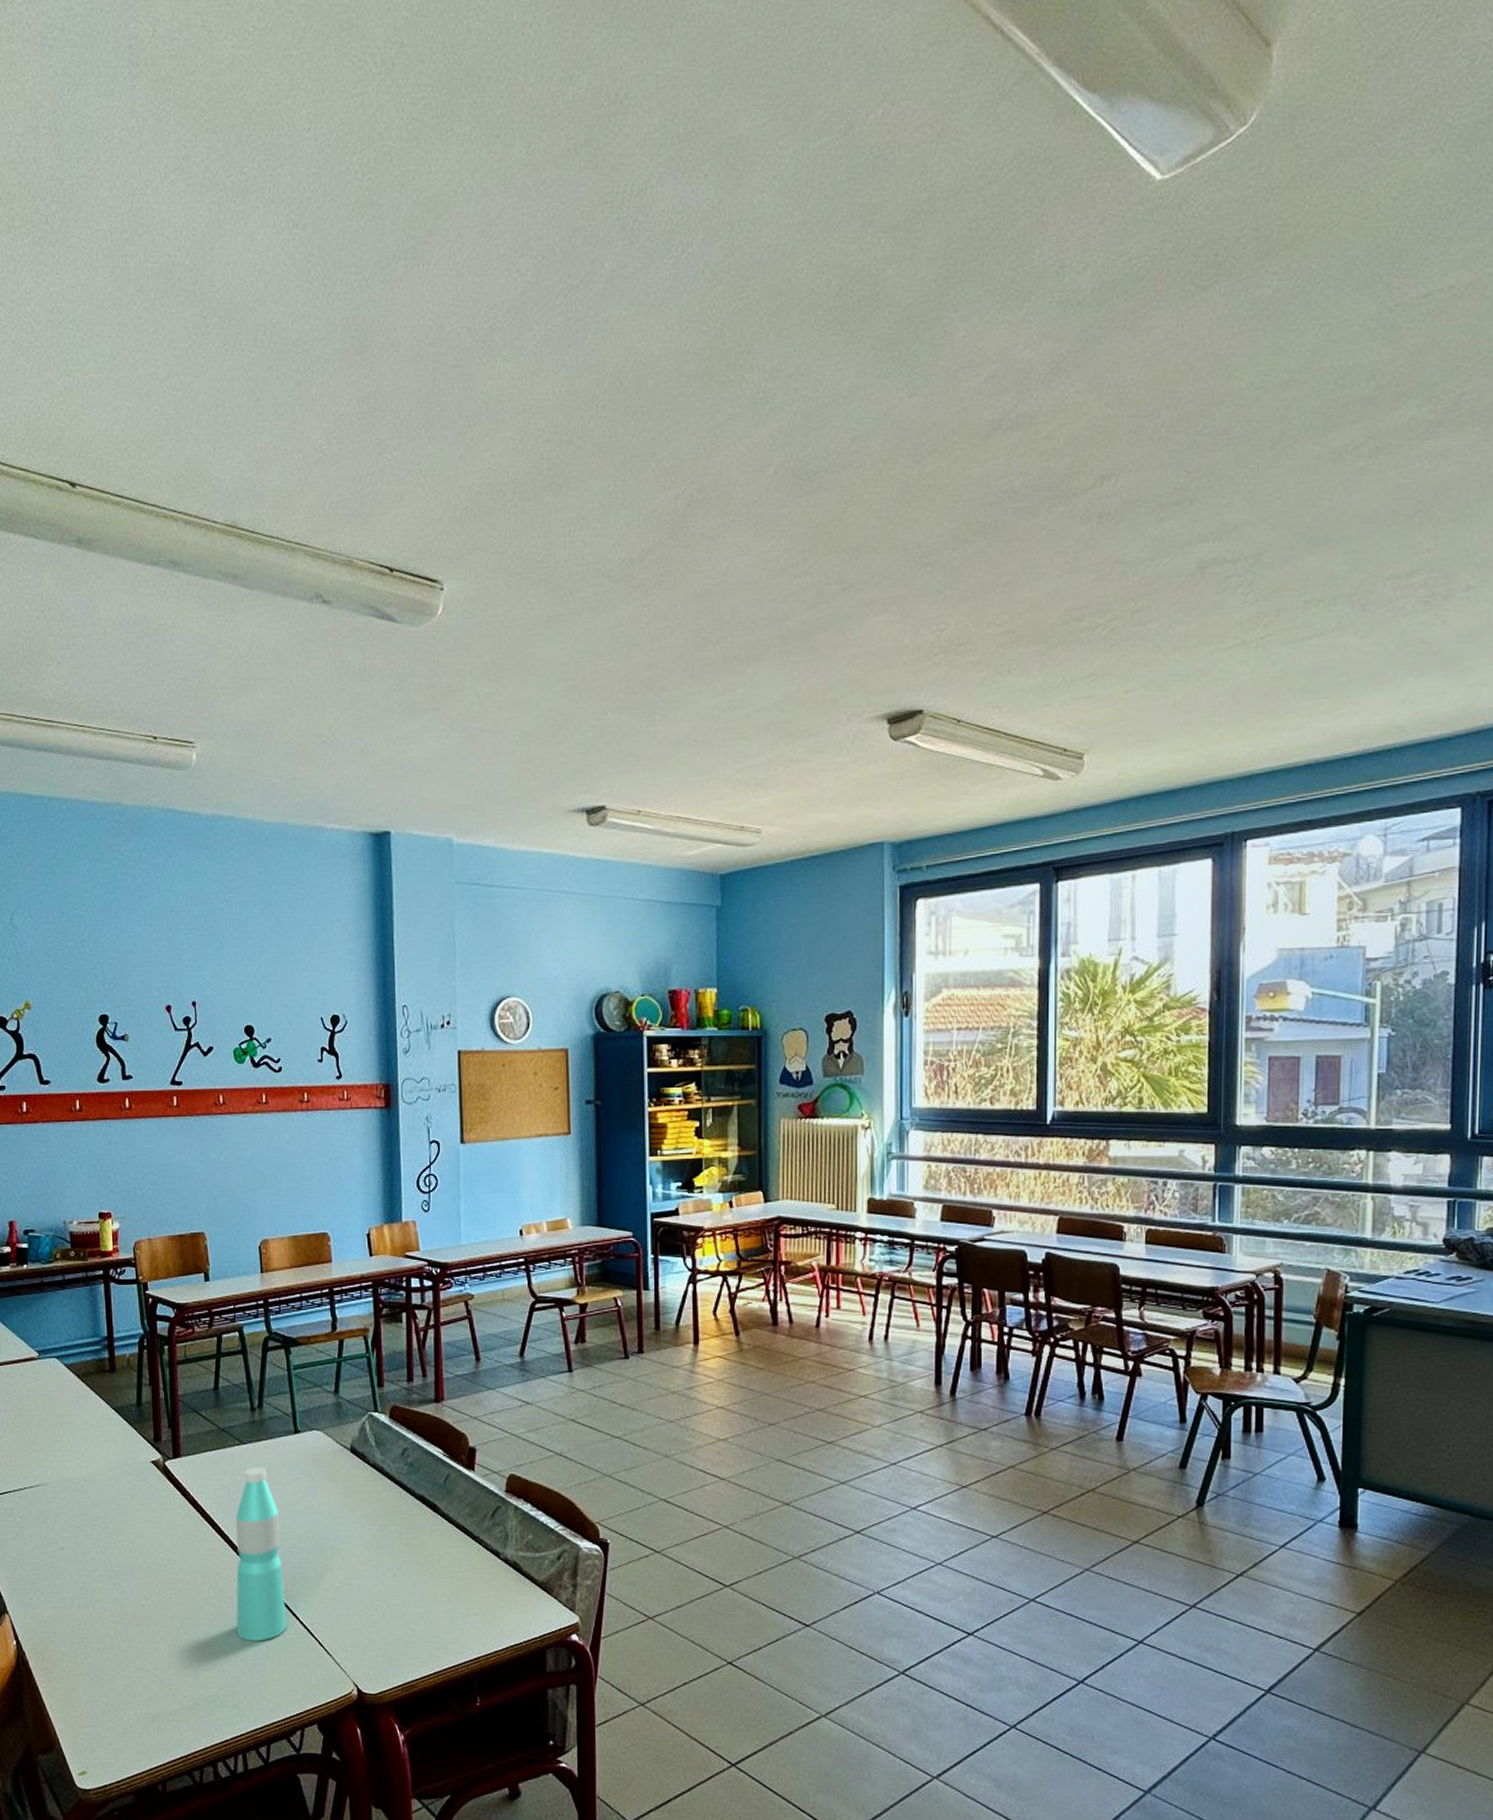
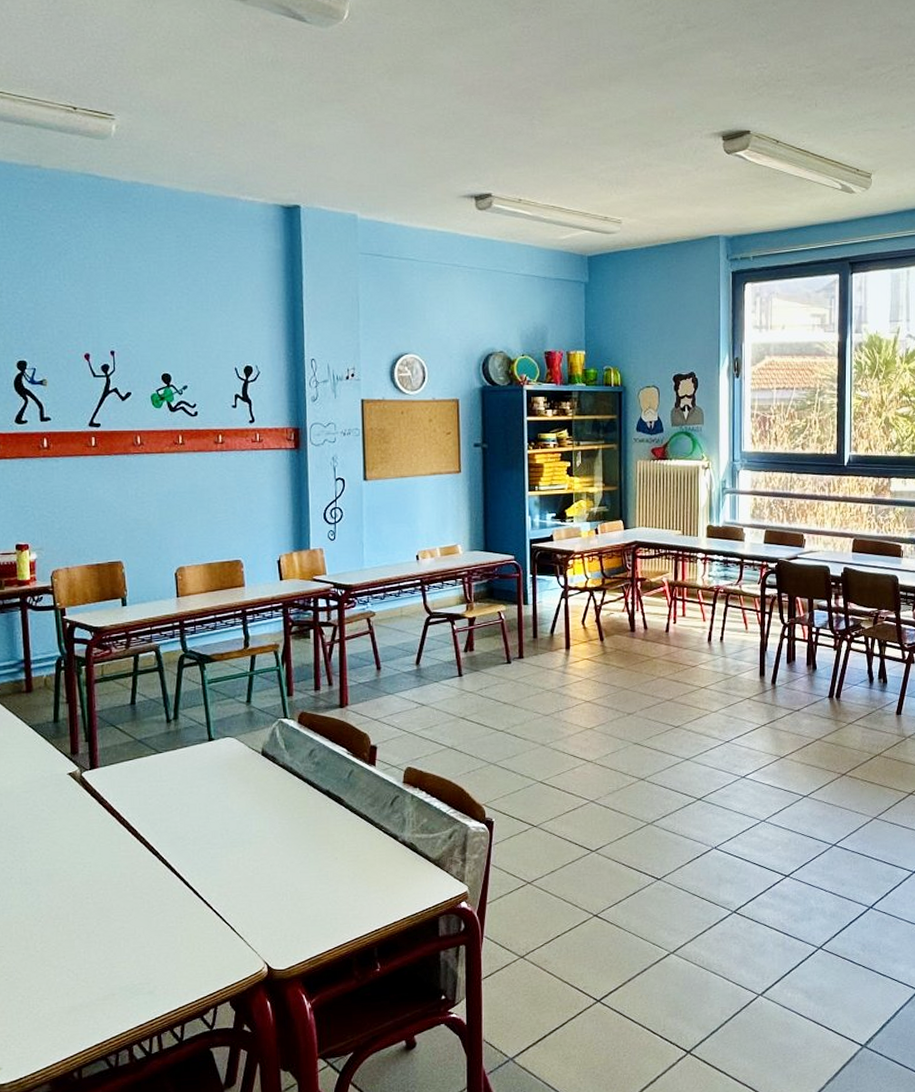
water bottle: present [236,1466,287,1643] -> none [151,772,201,933]

